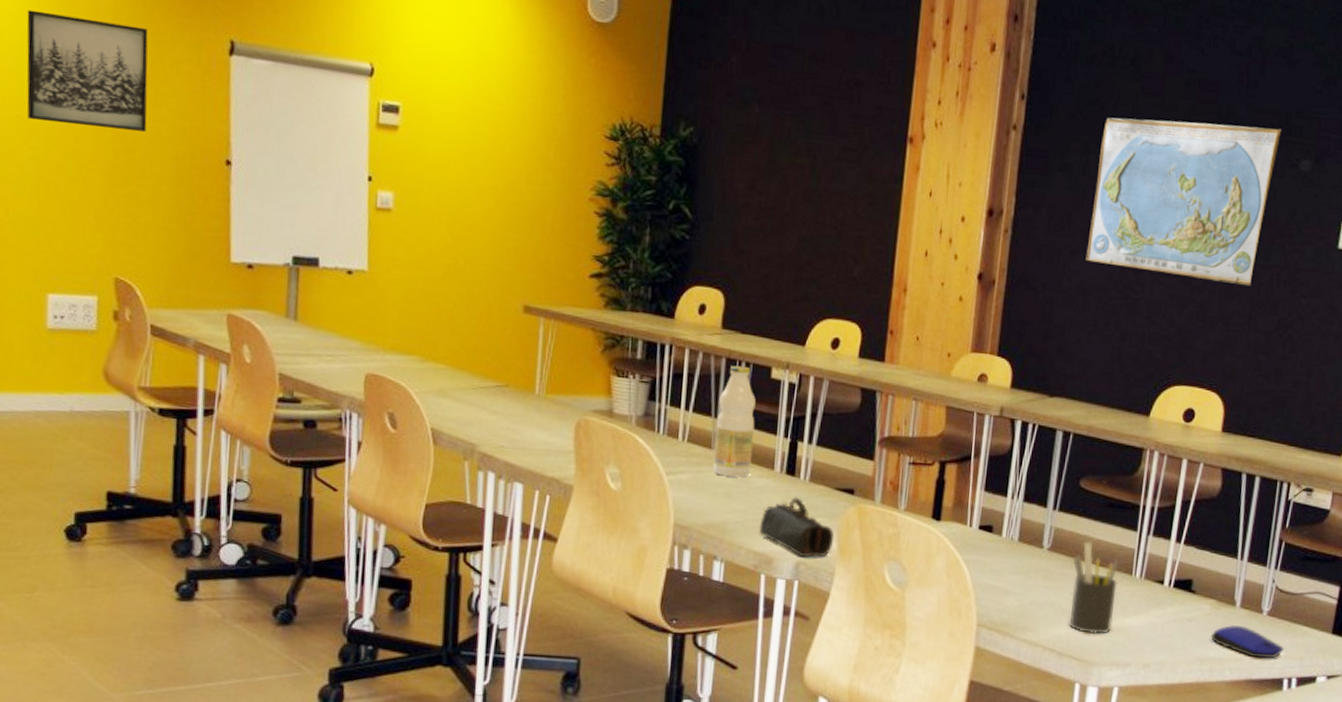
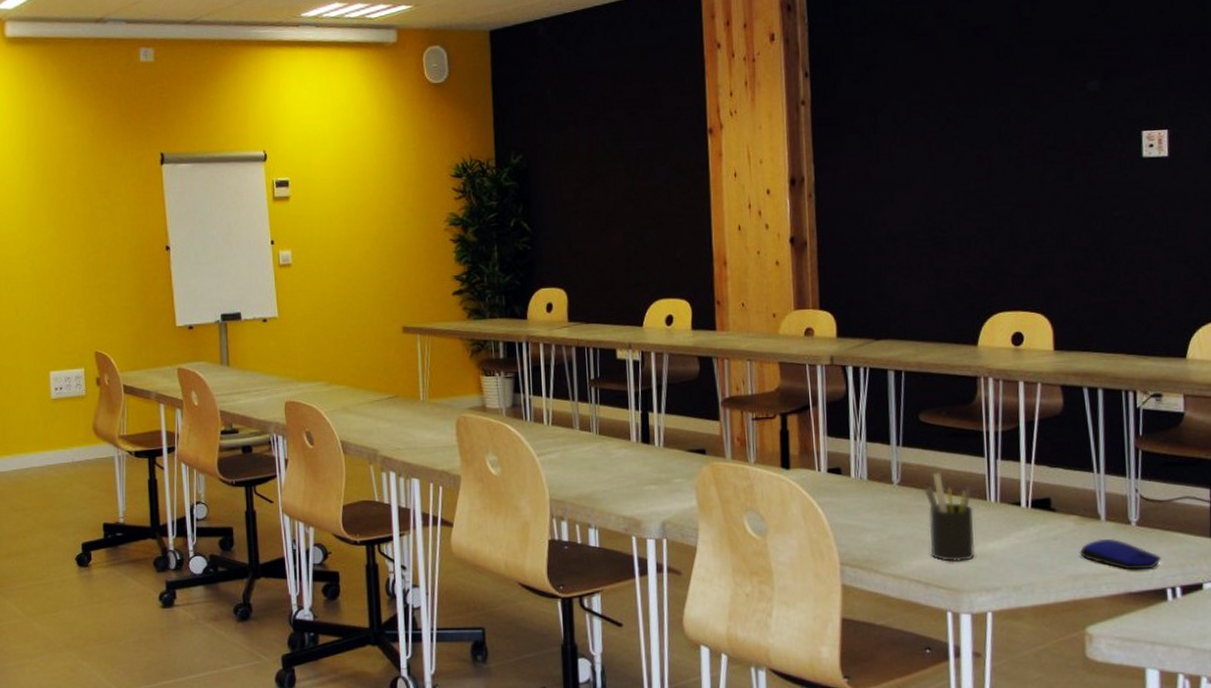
wall art: present [26,9,148,133] -> none [20,155,108,240]
bottle: present [712,365,756,478] -> none [574,351,611,452]
pencil case: present [759,497,835,558] -> none [624,463,694,517]
world map: present [1085,117,1281,286] -> none [886,56,1063,210]

